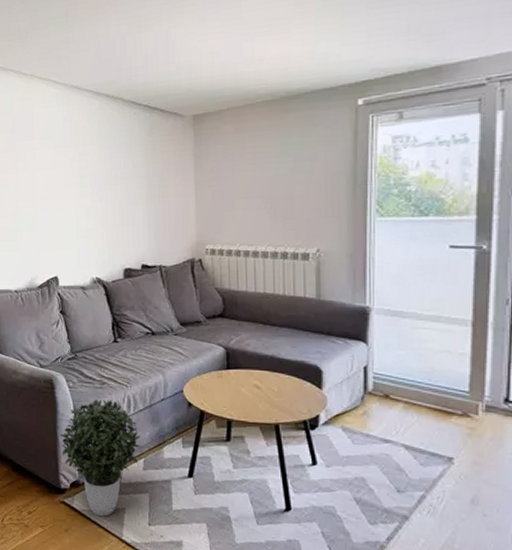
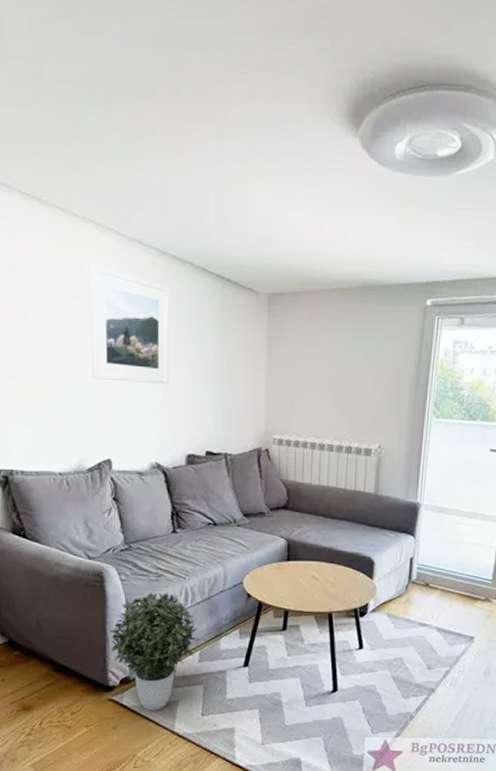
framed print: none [36,112,106,208] -> present [88,264,170,385]

